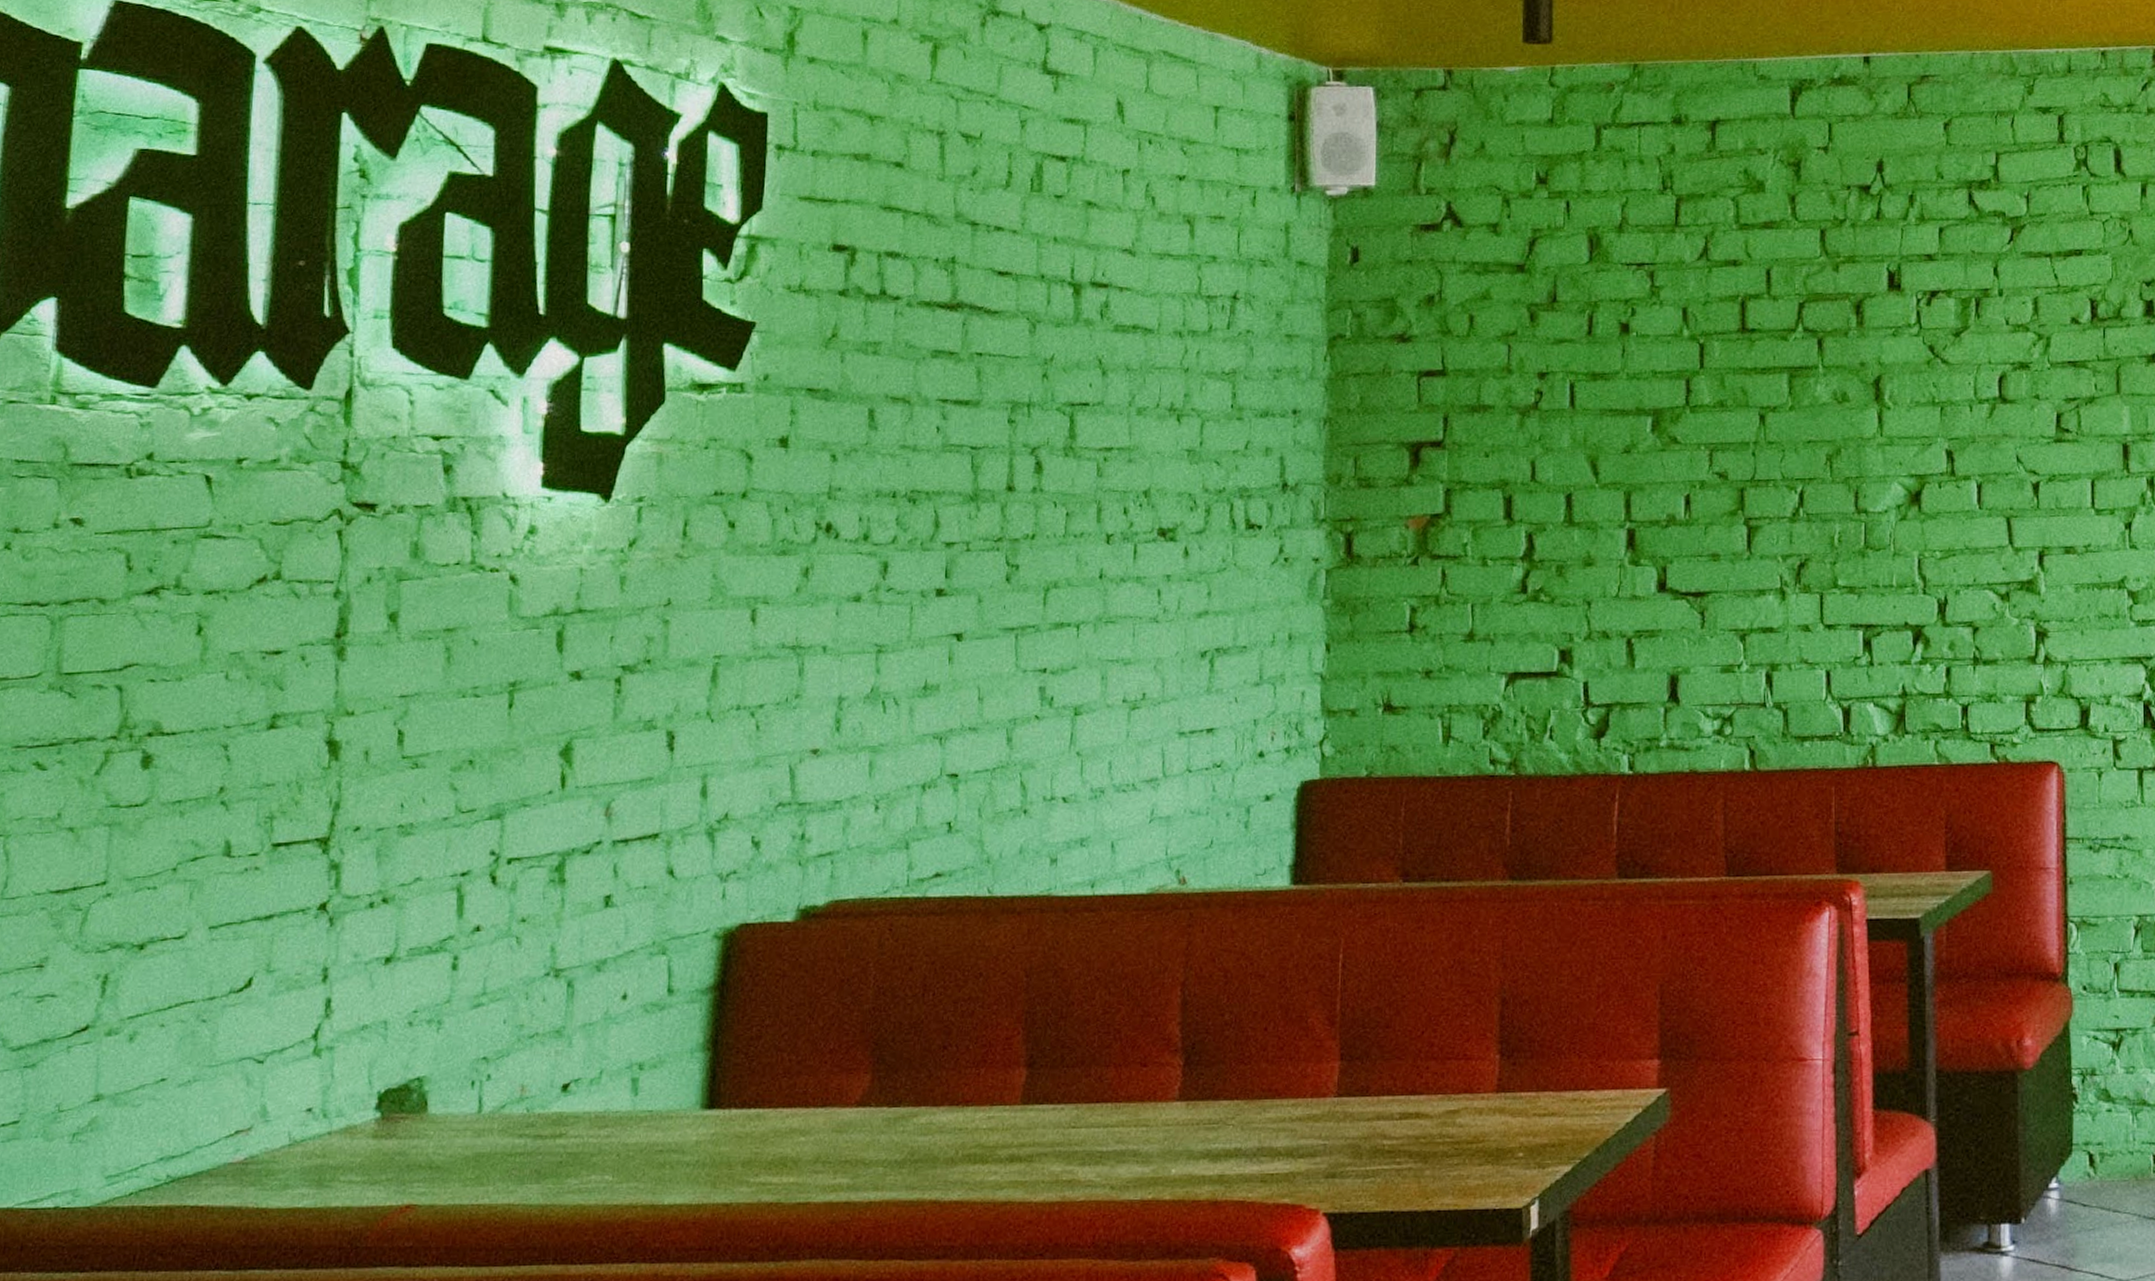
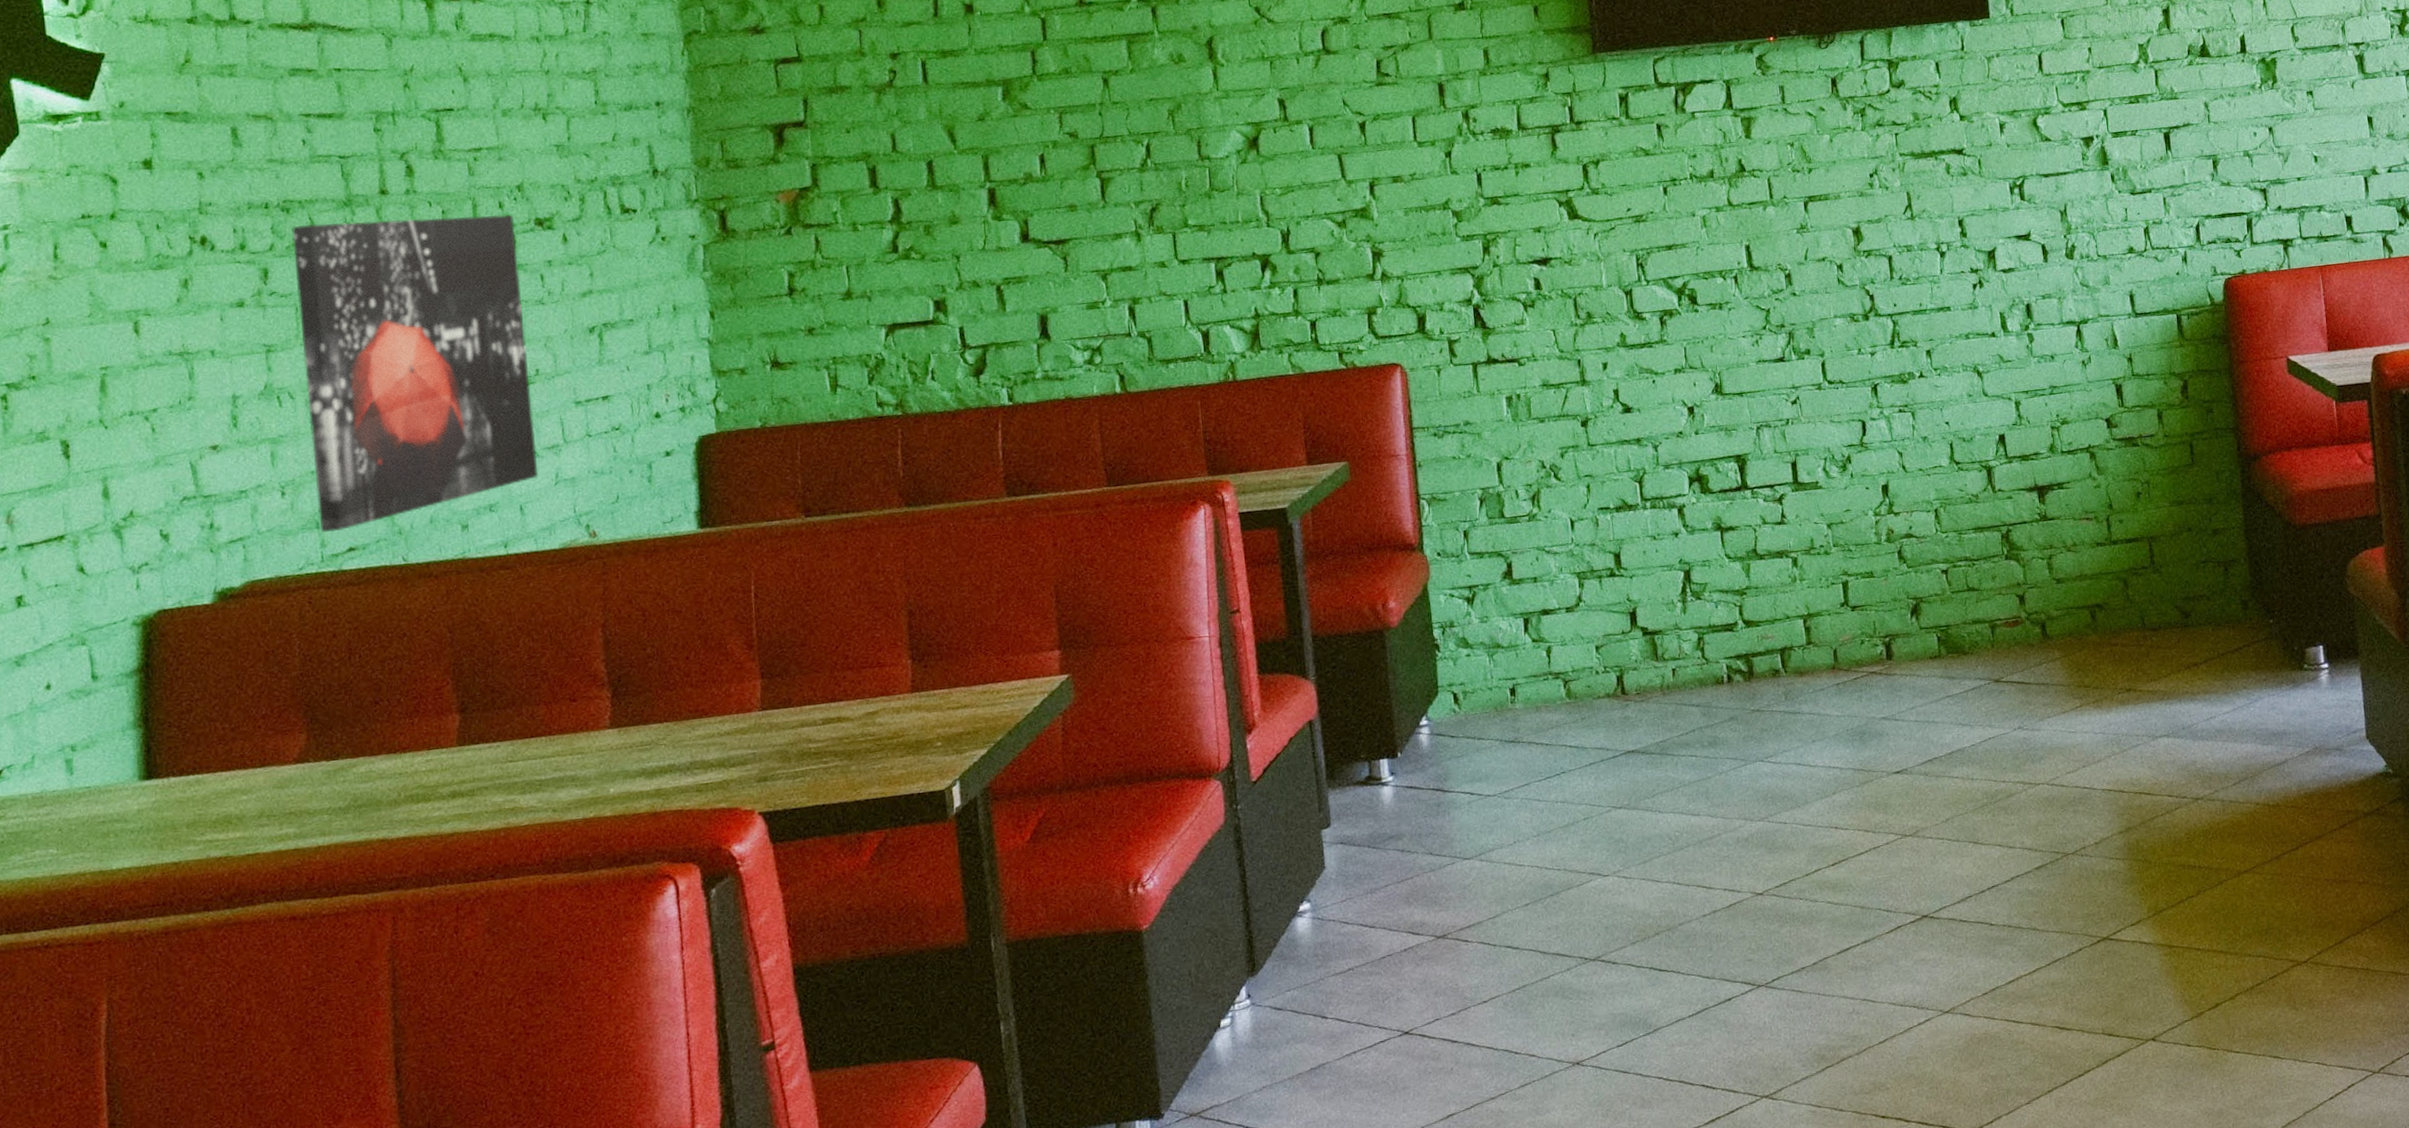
wall art: none [909,517,1137,854] -> present [292,214,539,532]

